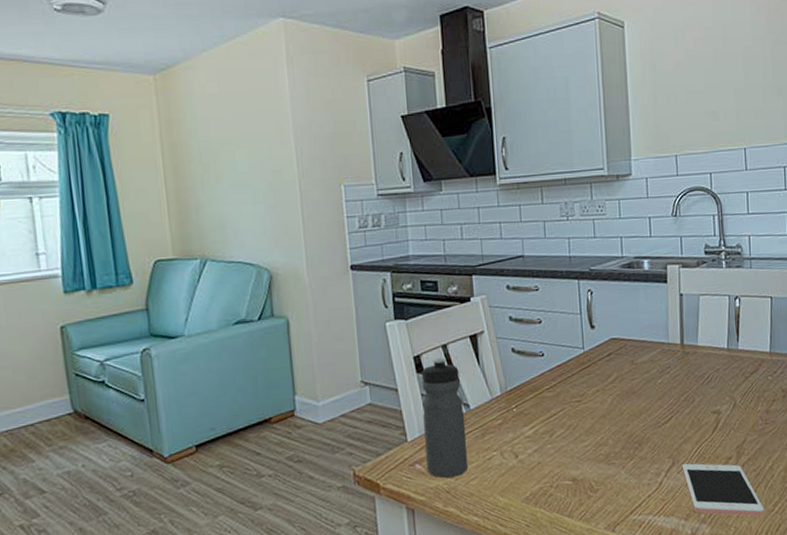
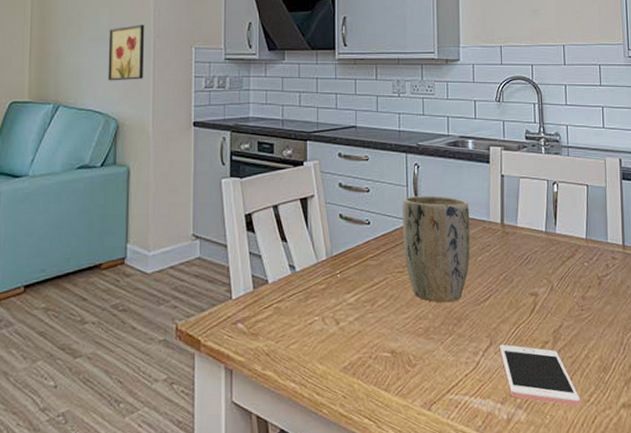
wall art: none [249,165,292,230] -> present [108,24,144,81]
water bottle: present [421,358,469,478] -> none [249,218,290,340]
plant pot: none [577,321,649,428] -> present [402,196,470,303]

